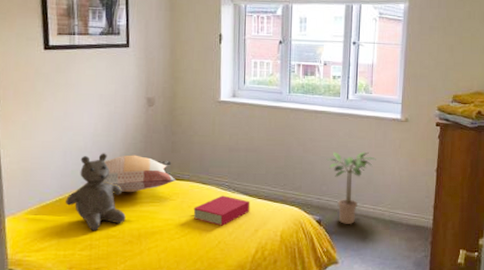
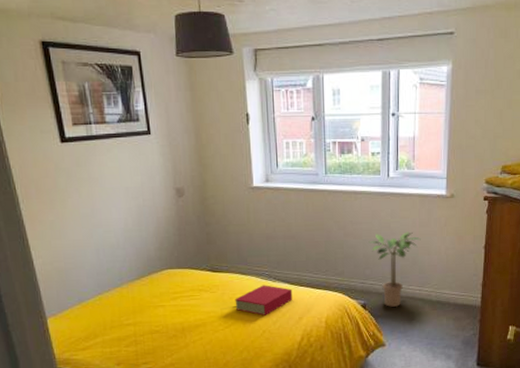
teddy bear: present [66,153,126,230] -> none [105,248,167,327]
decorative pillow: present [102,155,176,193] -> none [139,248,215,288]

